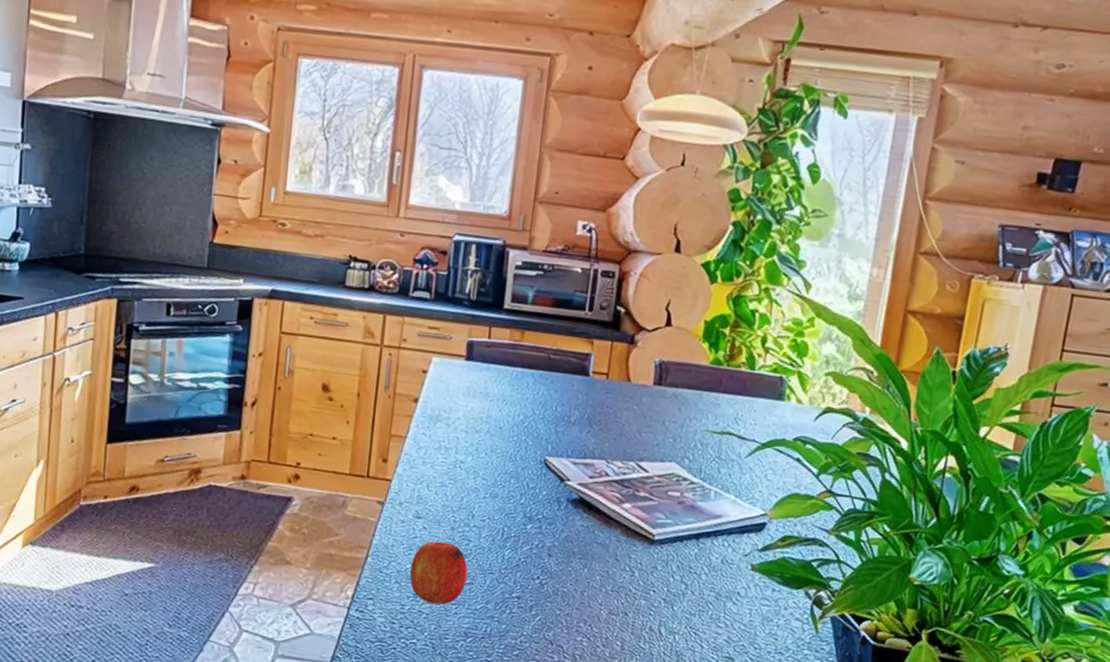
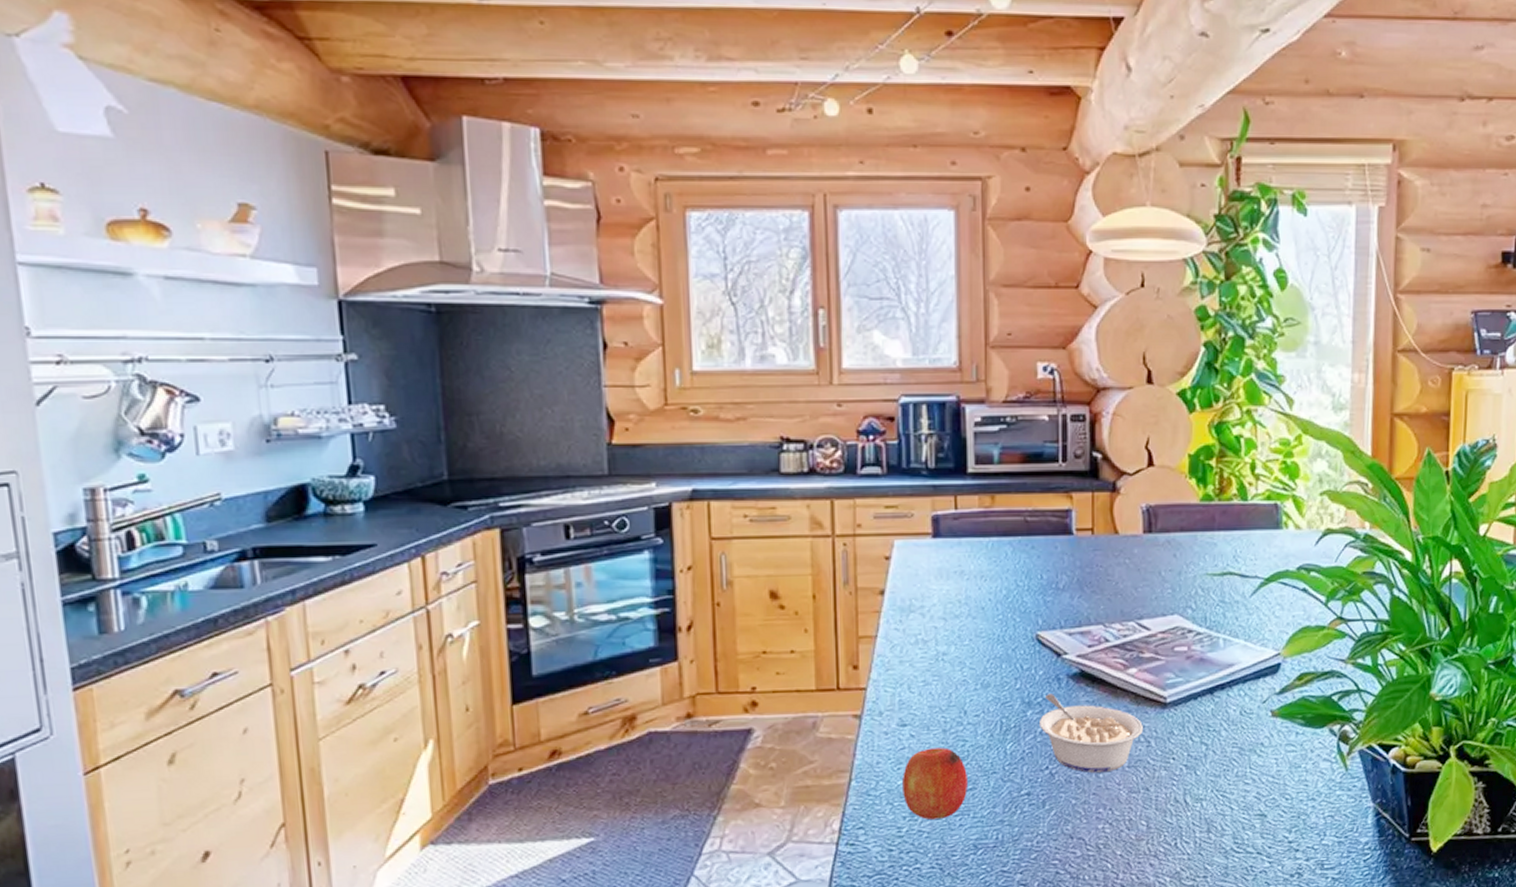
legume: none [536,513,630,592] -> present [1040,694,1143,773]

